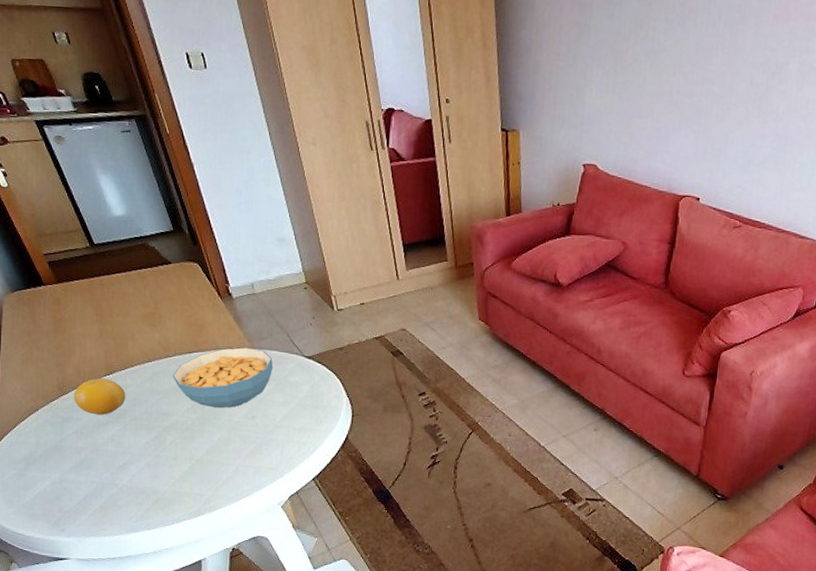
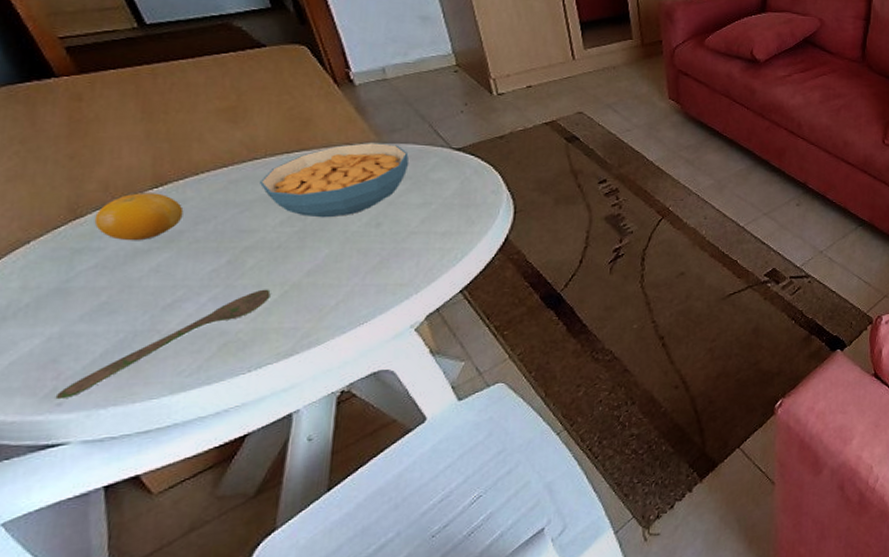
spoon: none [60,461,184,527] -> present [55,289,271,400]

